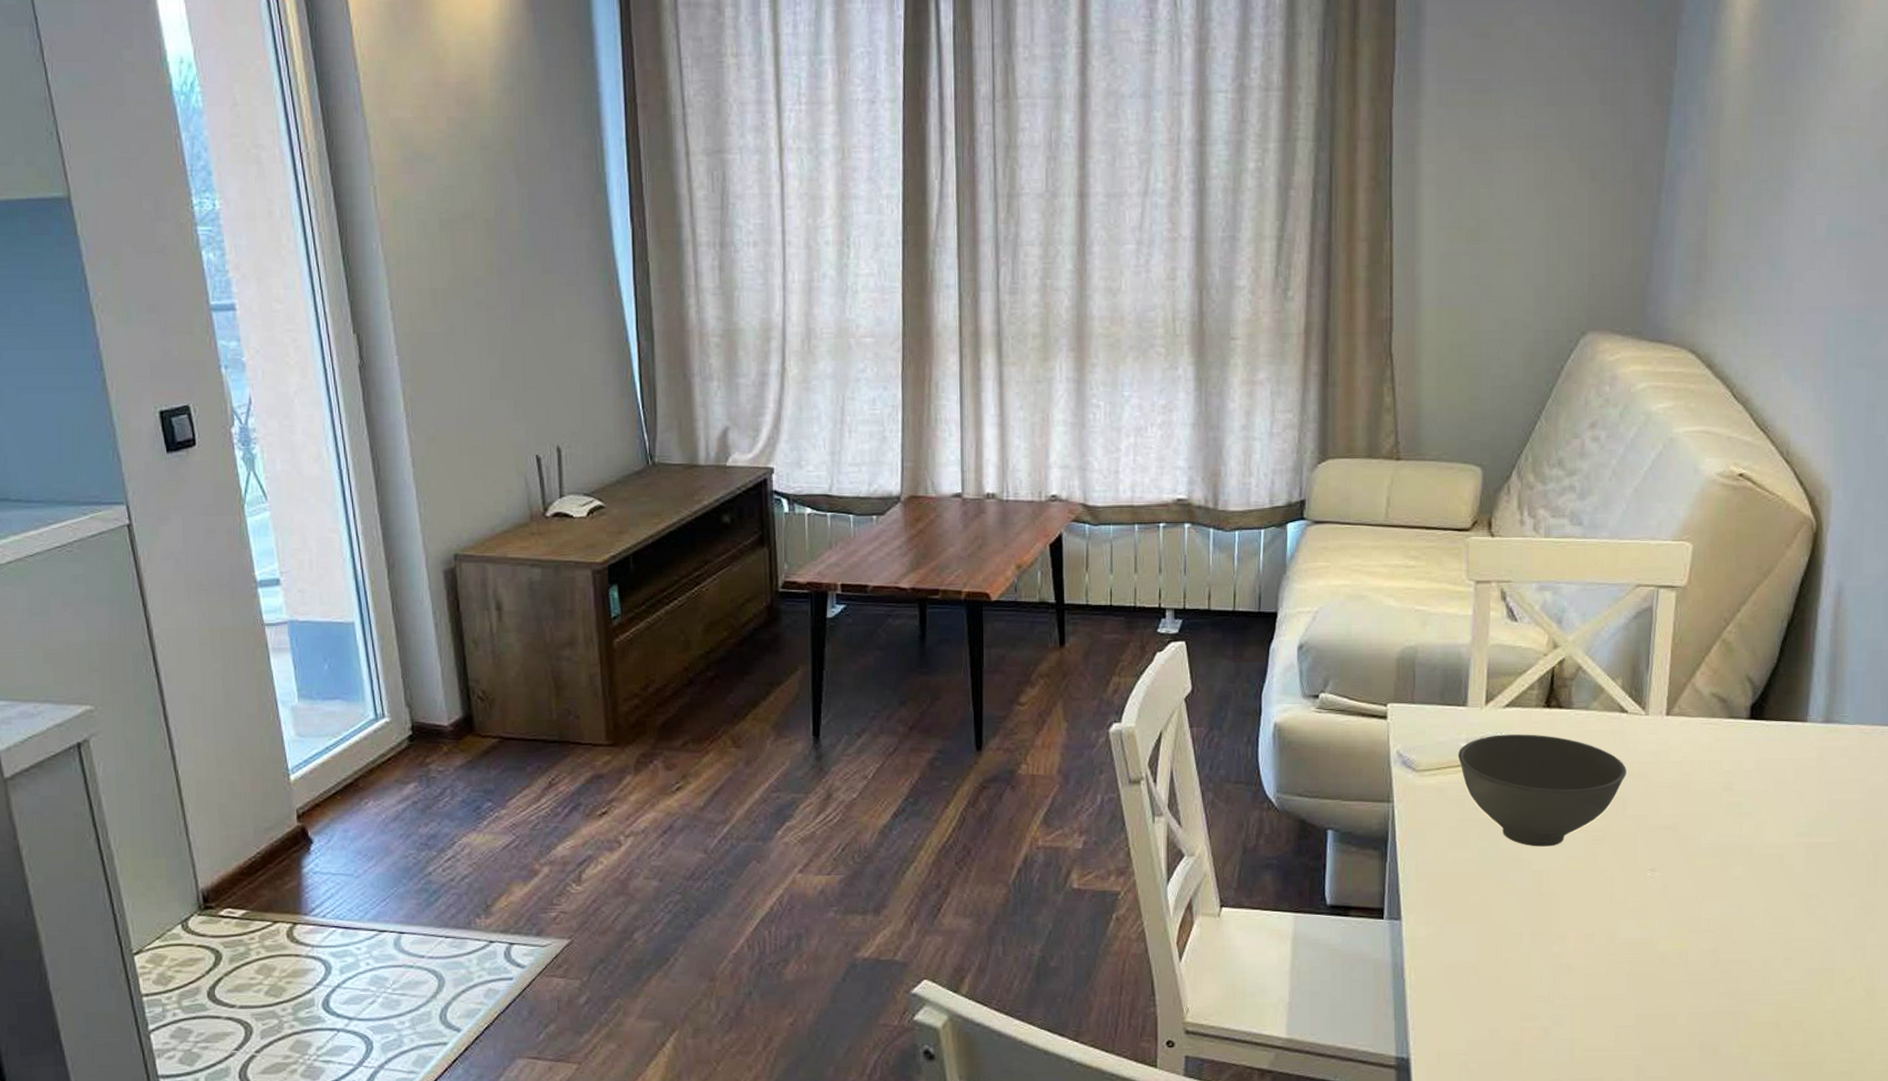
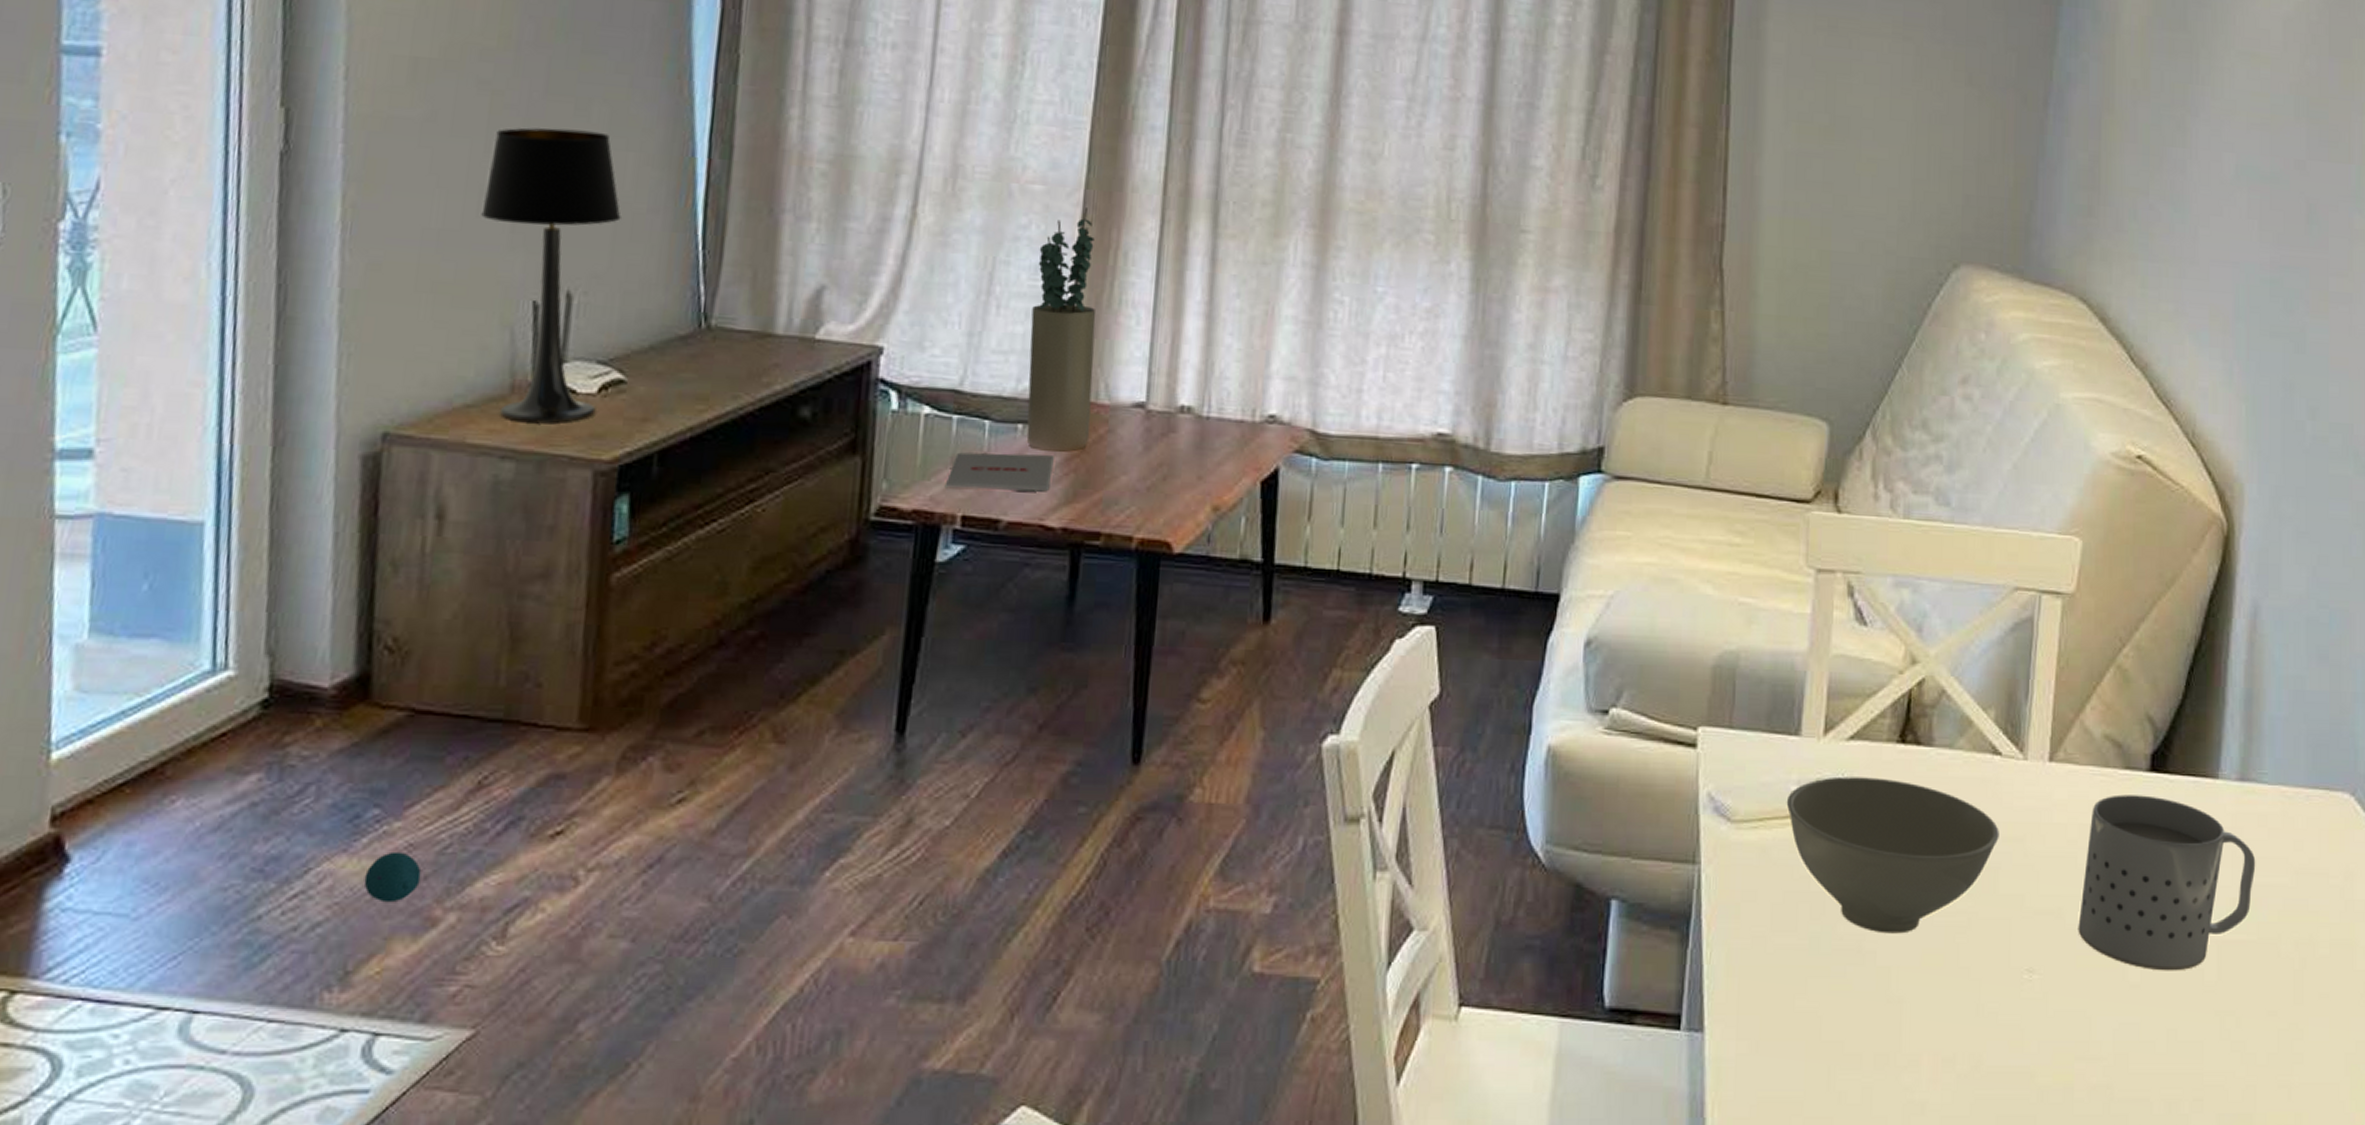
toy ball: none [489,829,523,862] -> present [363,851,422,903]
table lamp: none [493,330,588,540] -> present [481,127,621,423]
magazine: none [827,536,902,567] -> present [944,452,1056,492]
vase: none [874,352,924,535] -> present [1026,208,1096,453]
mug: none [1691,737,1838,867] -> present [2078,794,2256,971]

